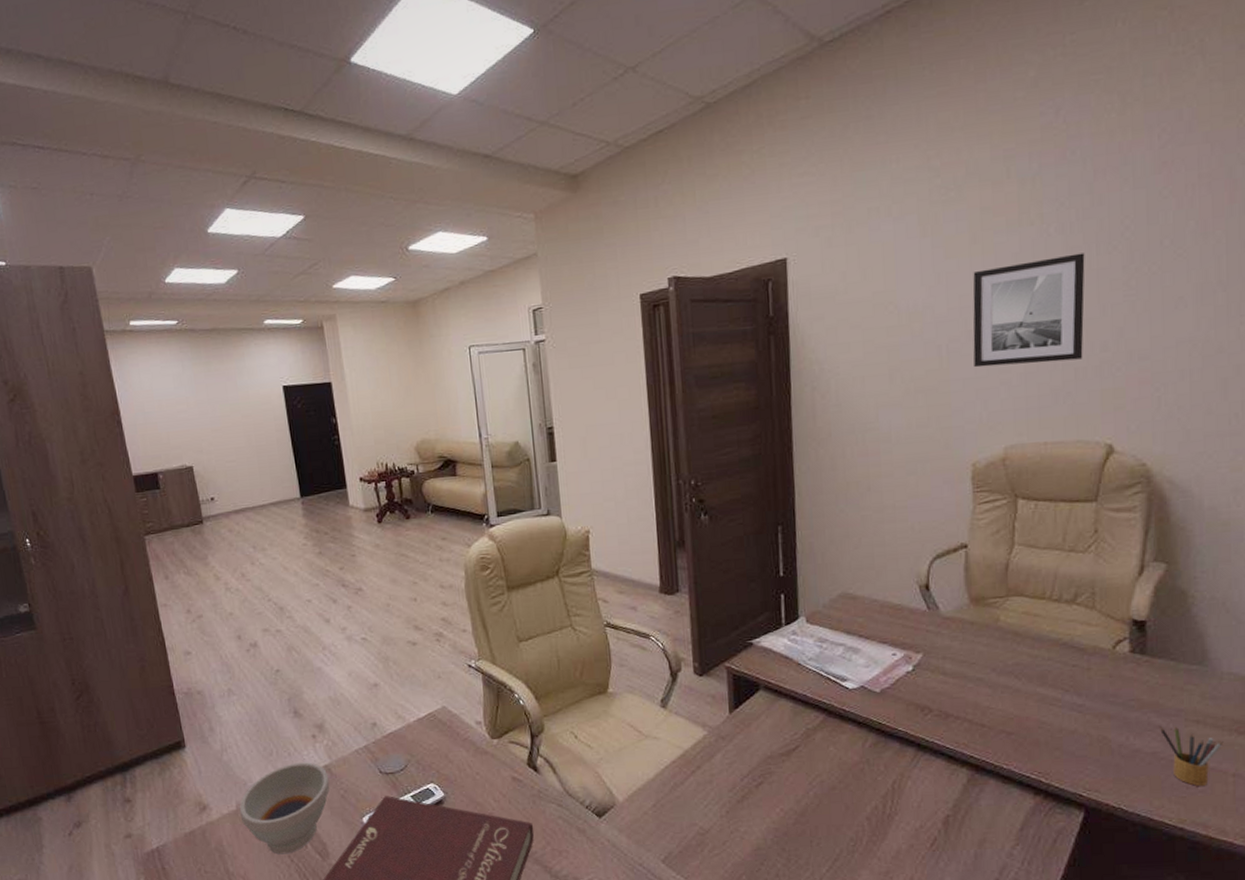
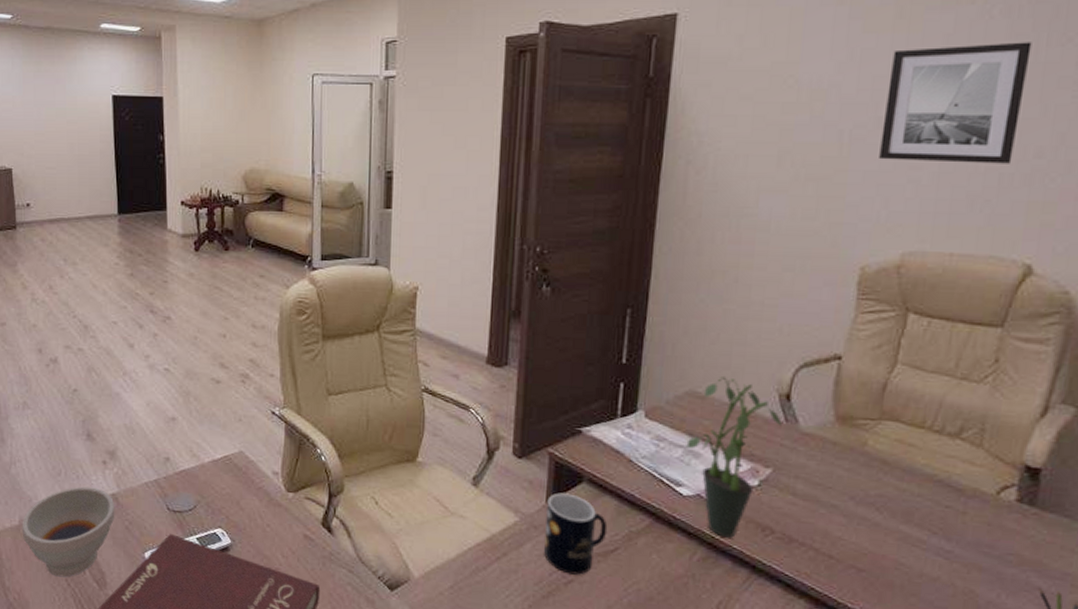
mug: none [730,702,788,777] -> present [544,492,608,575]
potted plant: none [845,576,925,722] -> present [686,376,782,538]

